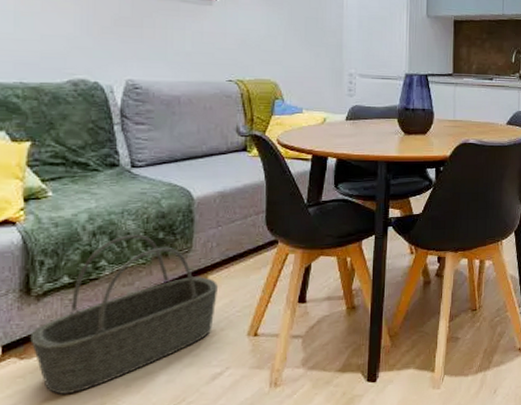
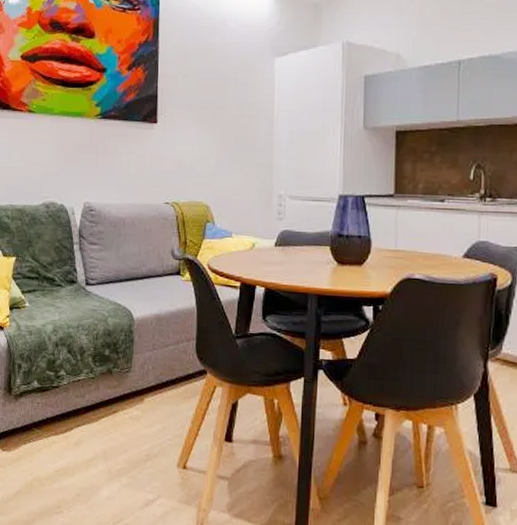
basket: present [30,234,219,395] -> none [10,349,153,491]

